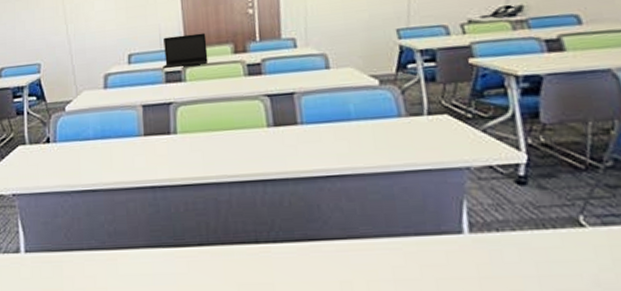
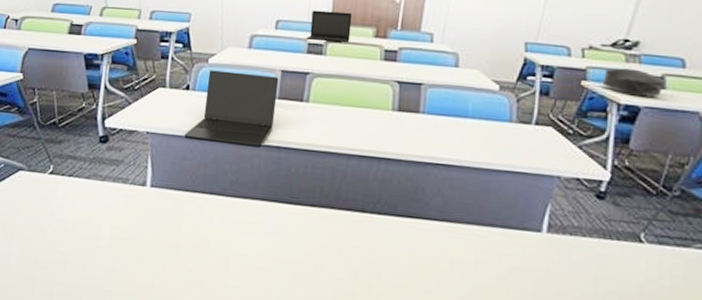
laptop: none [52,113,144,195] -> present [184,70,279,148]
backpack: none [492,35,563,65] -> present [602,68,665,99]

